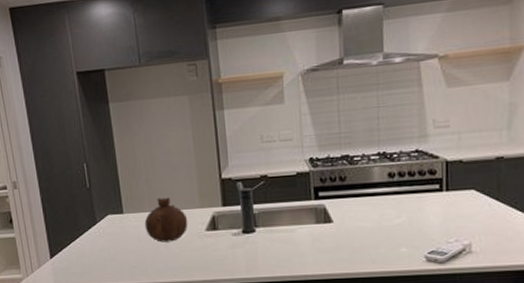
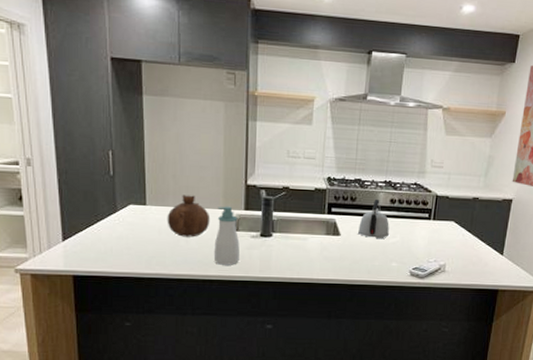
soap bottle: none [194,204,223,269] -> present [213,206,240,265]
kettle: none [353,175,392,222] -> present [358,199,389,240]

